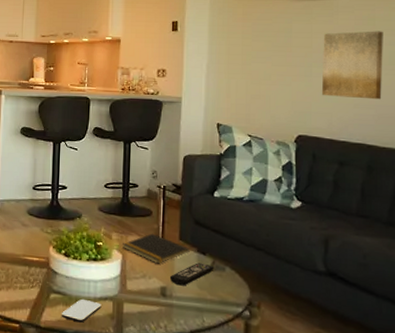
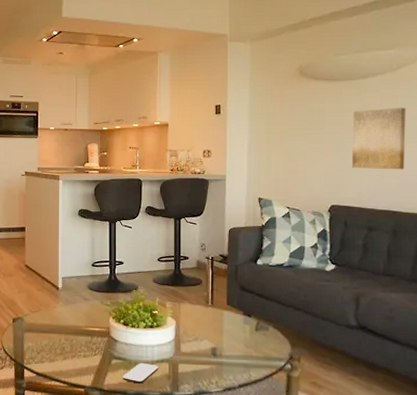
notepad: present [123,233,190,264] -> none [176,300,237,328]
remote control: present [169,263,214,286] -> none [219,324,259,346]

